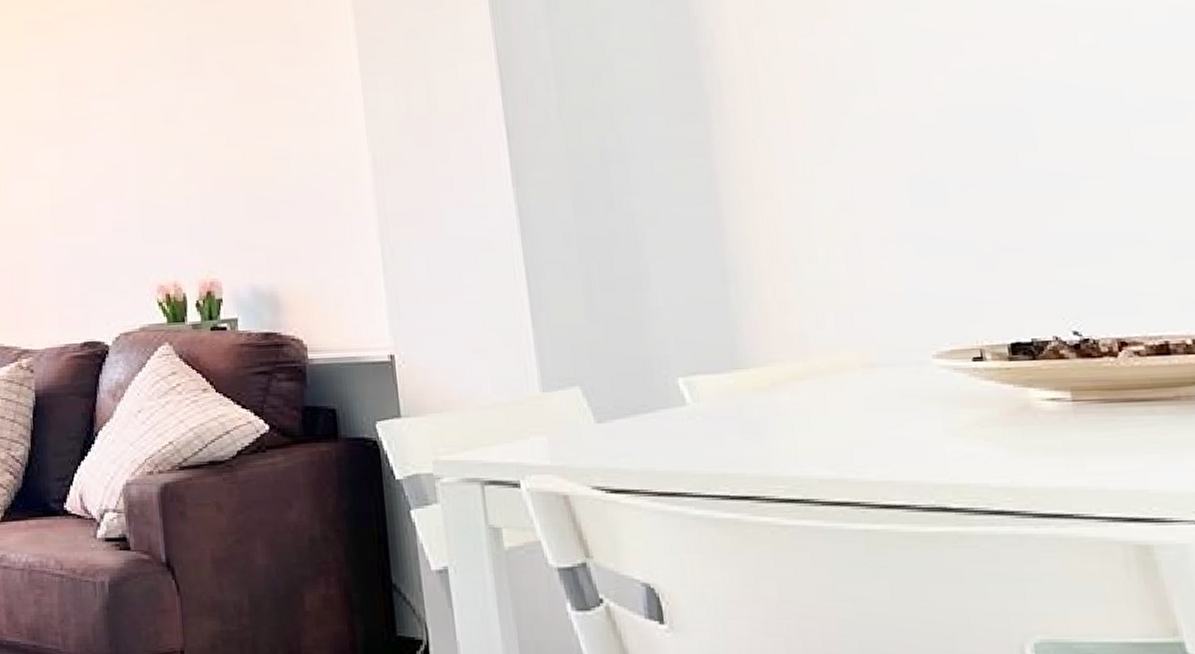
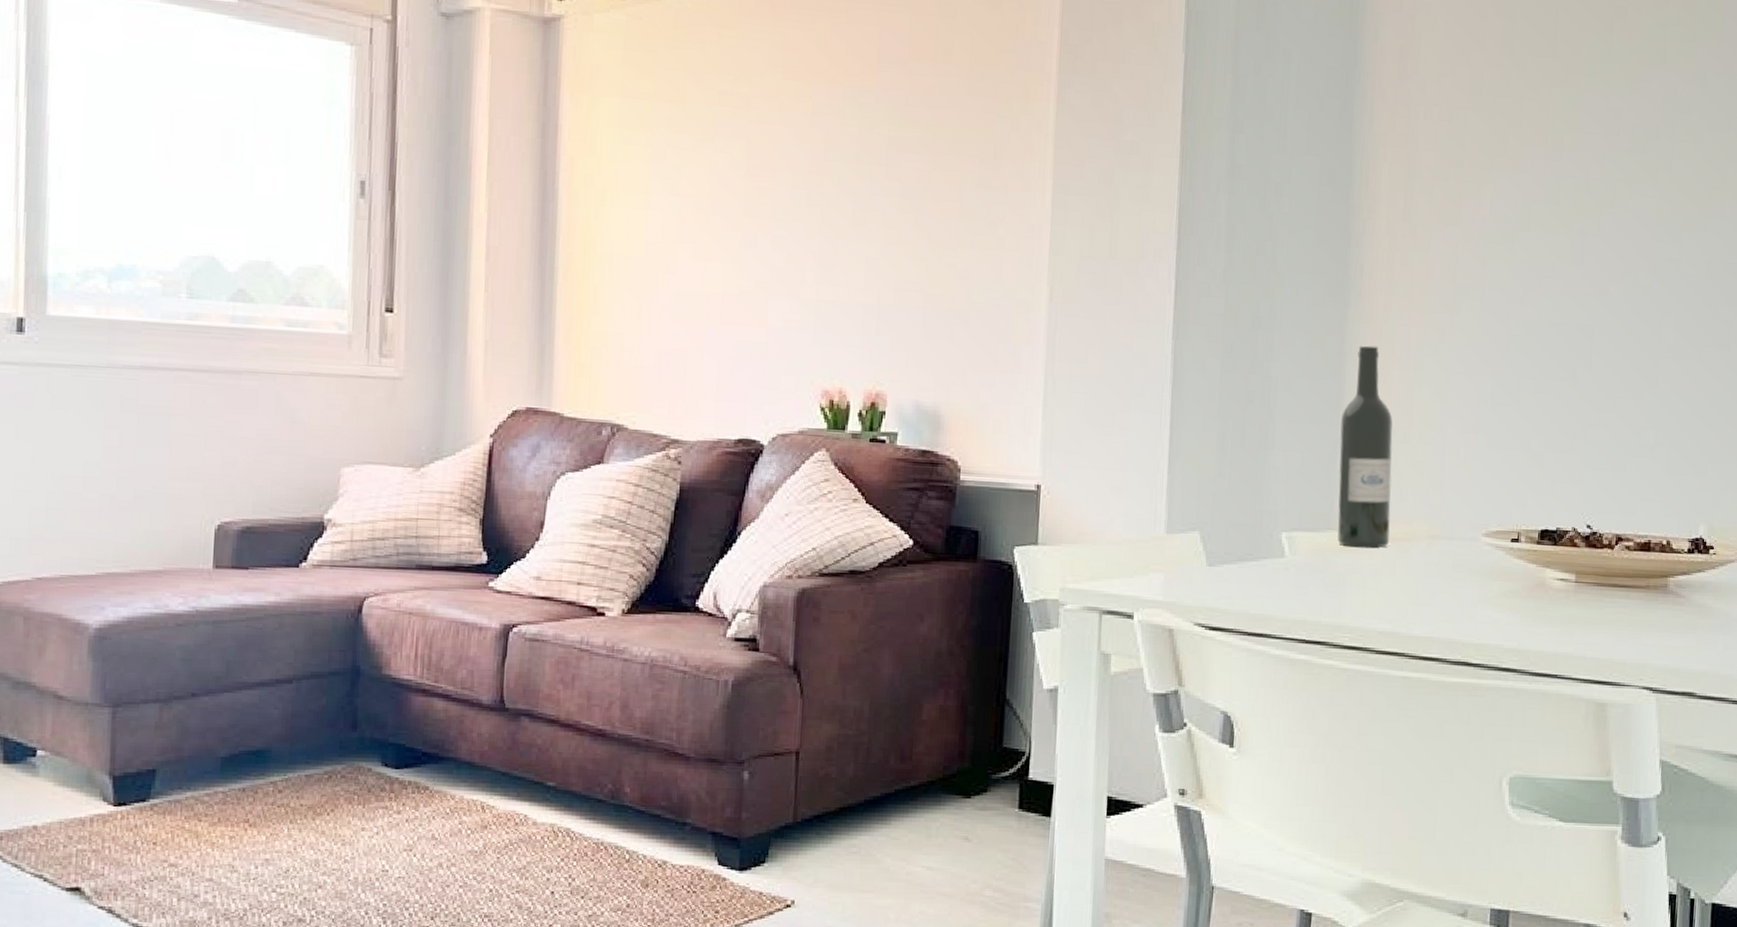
wine bottle: none [725,162,814,386] -> present [1337,345,1393,547]

